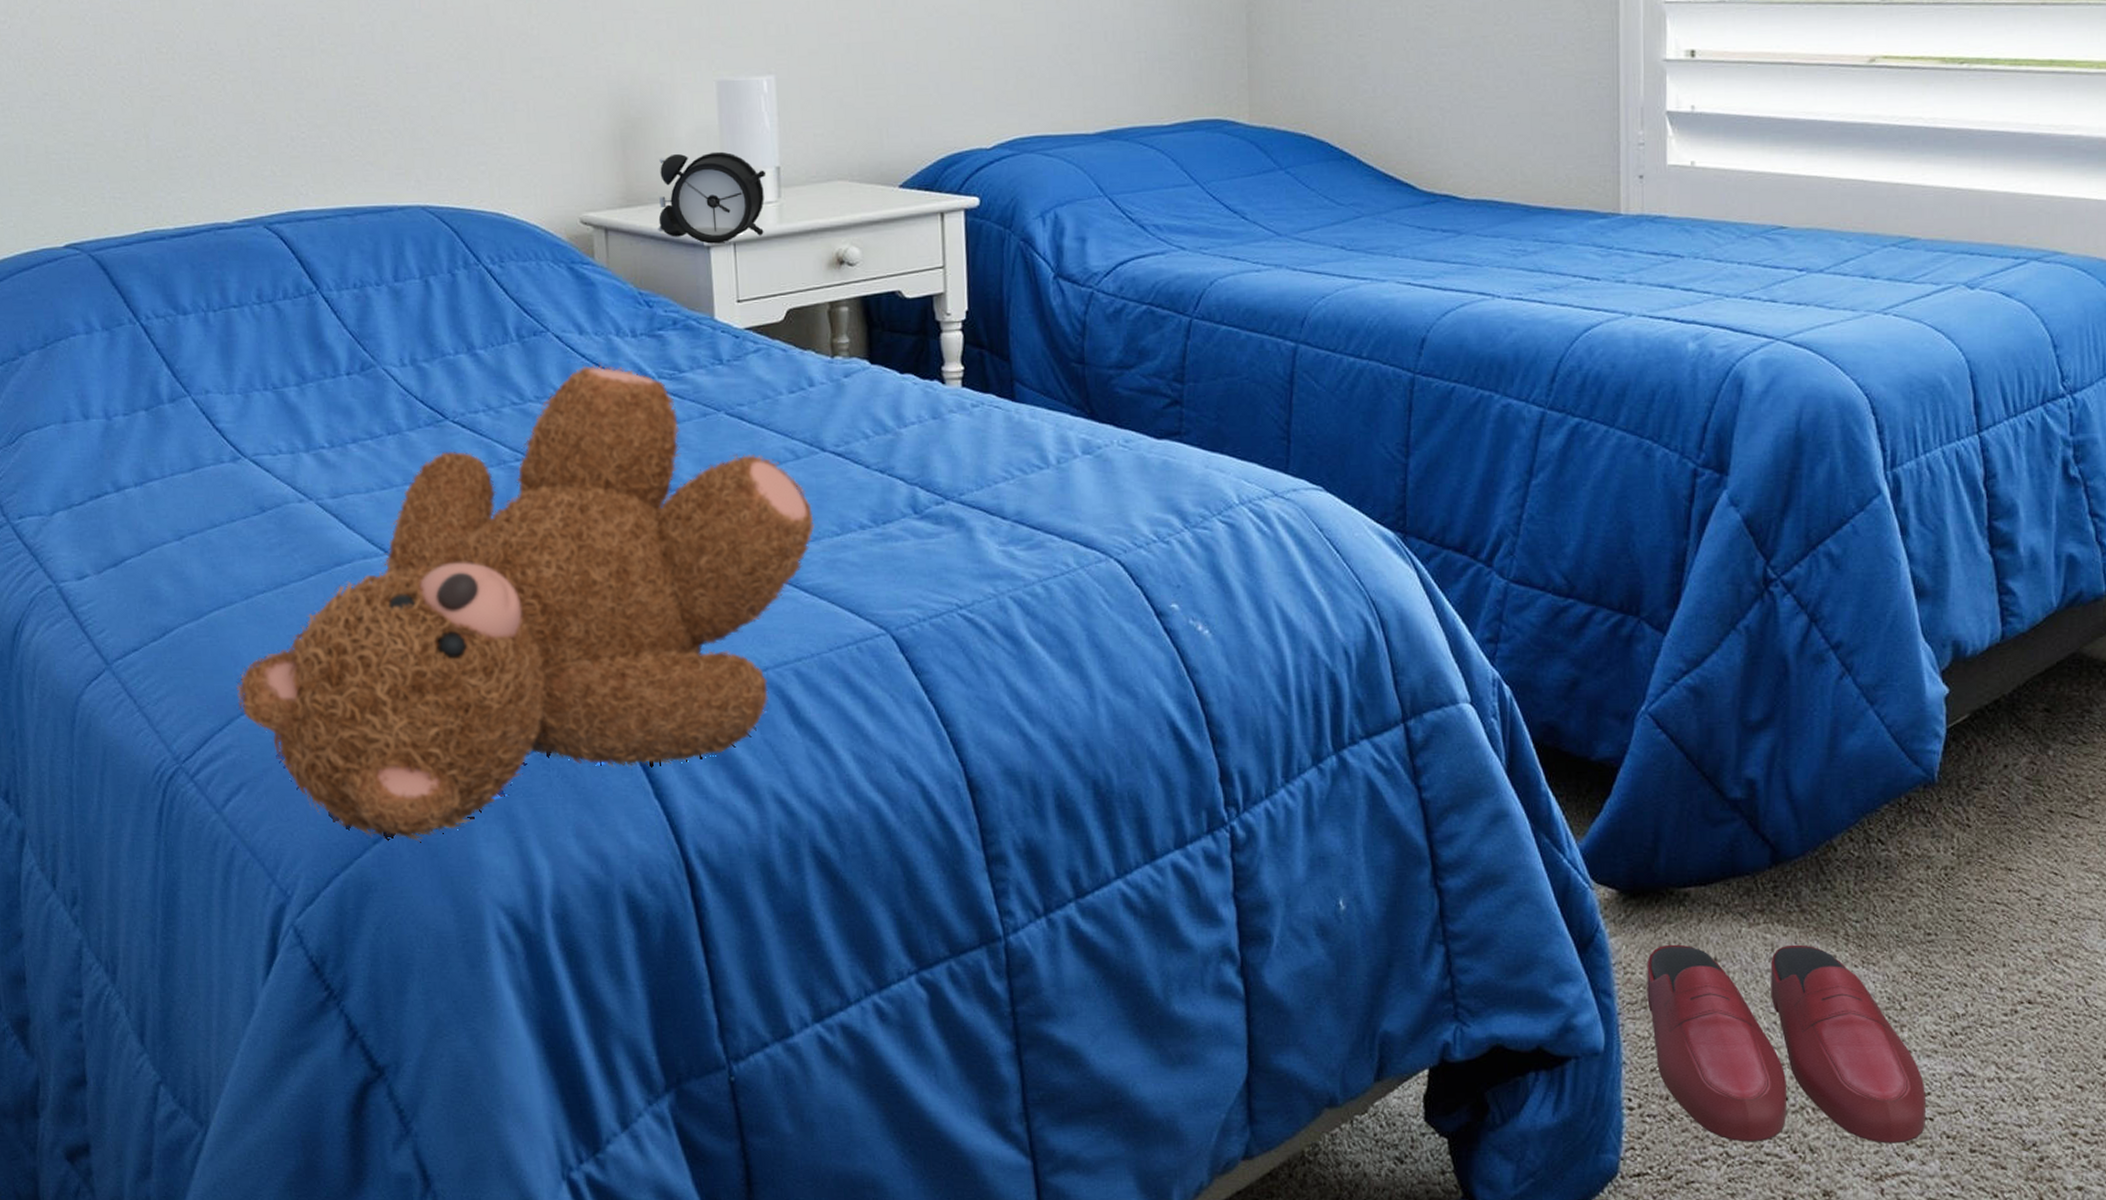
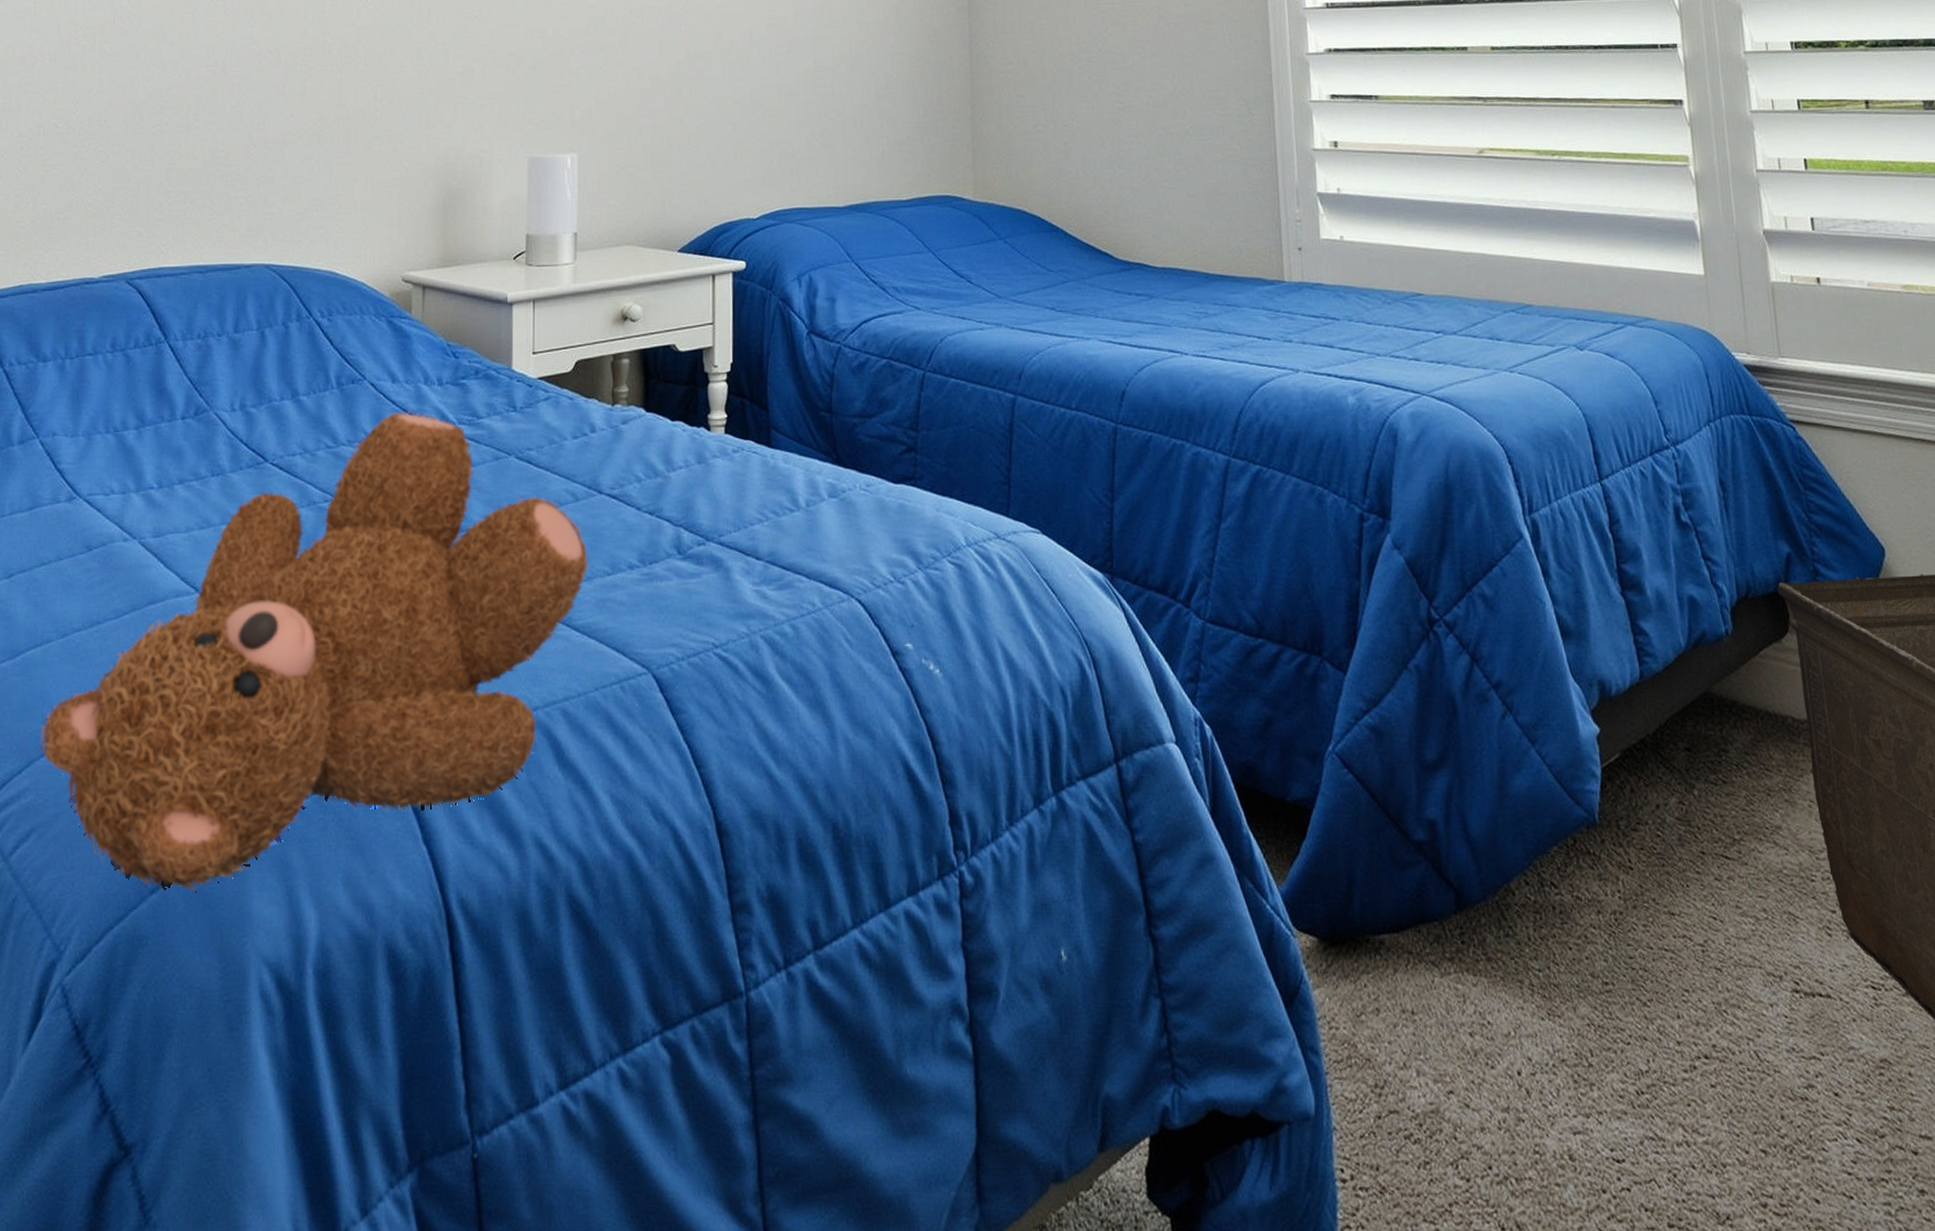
alarm clock: present [658,151,767,244] -> none [469,219,565,301]
slippers: present [1647,944,1925,1143] -> none [1349,995,1624,1218]

